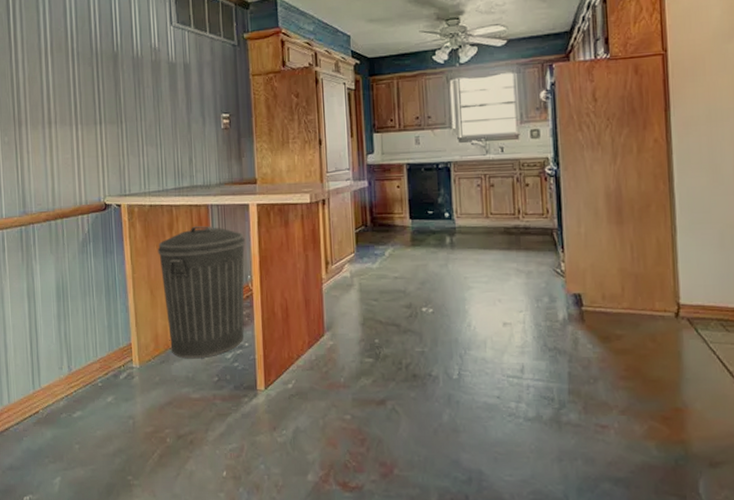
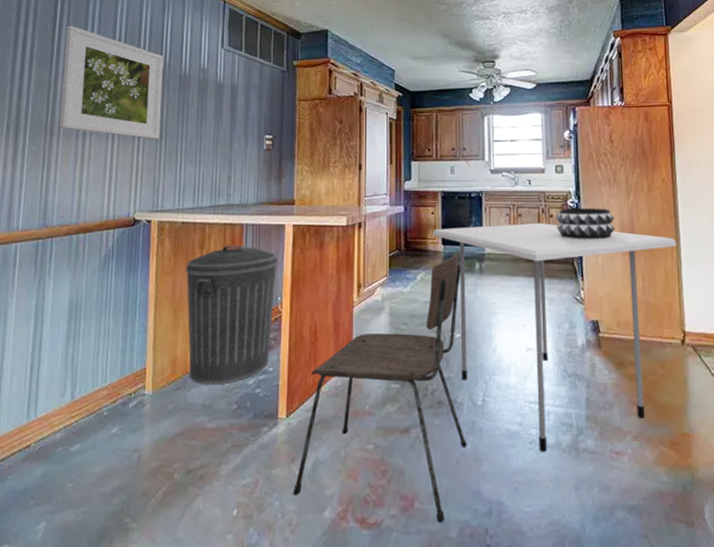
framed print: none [20,13,120,125] -> present [59,25,164,140]
dining chair: none [277,224,444,489] -> present [293,250,467,524]
dining table: none [399,193,672,426] -> present [432,223,677,453]
decorative bowl: none [532,174,599,210] -> present [556,208,615,240]

